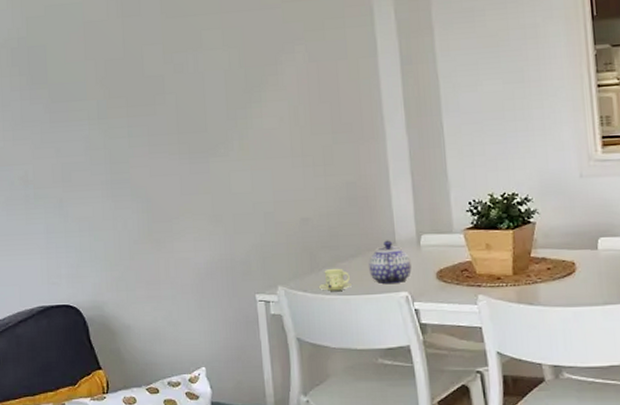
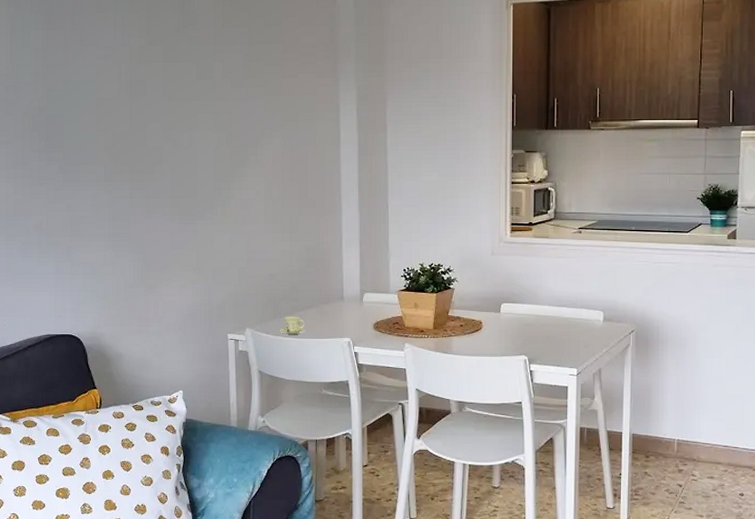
teapot: present [369,240,412,283] -> none [321,296,354,330]

